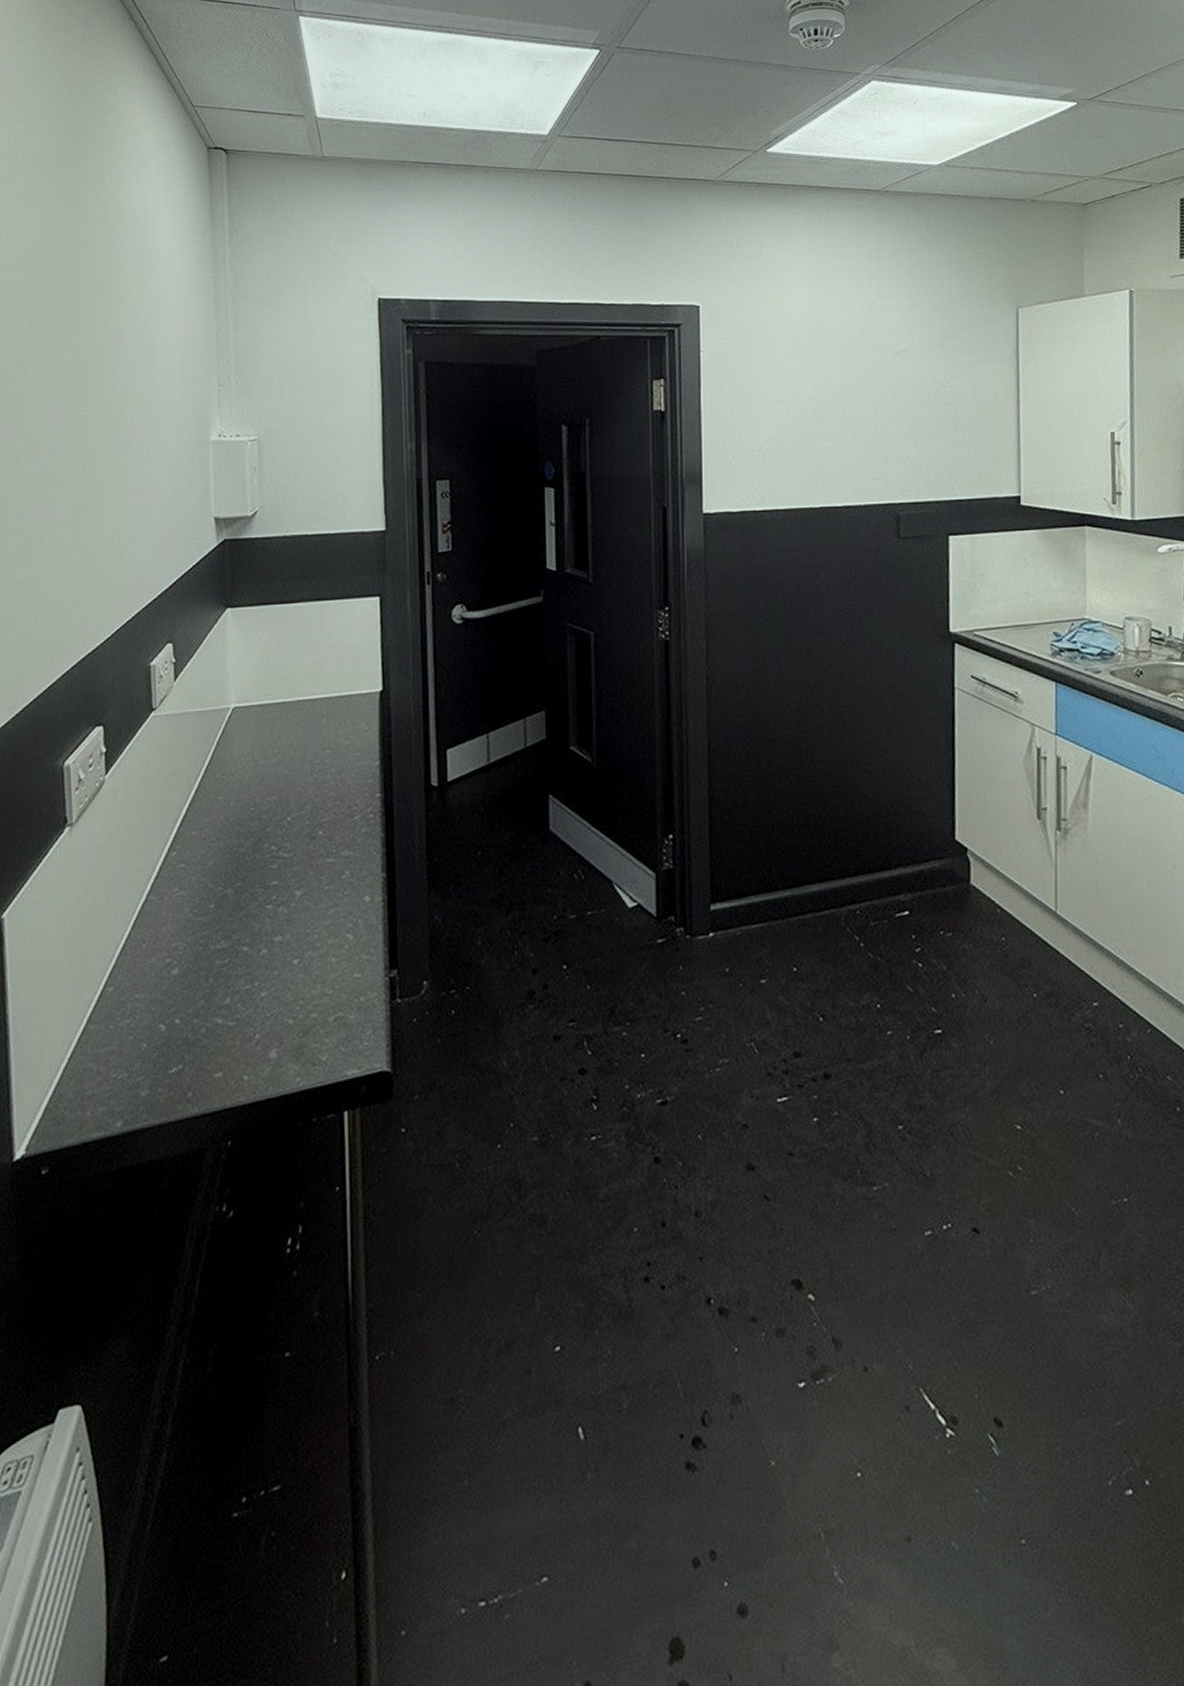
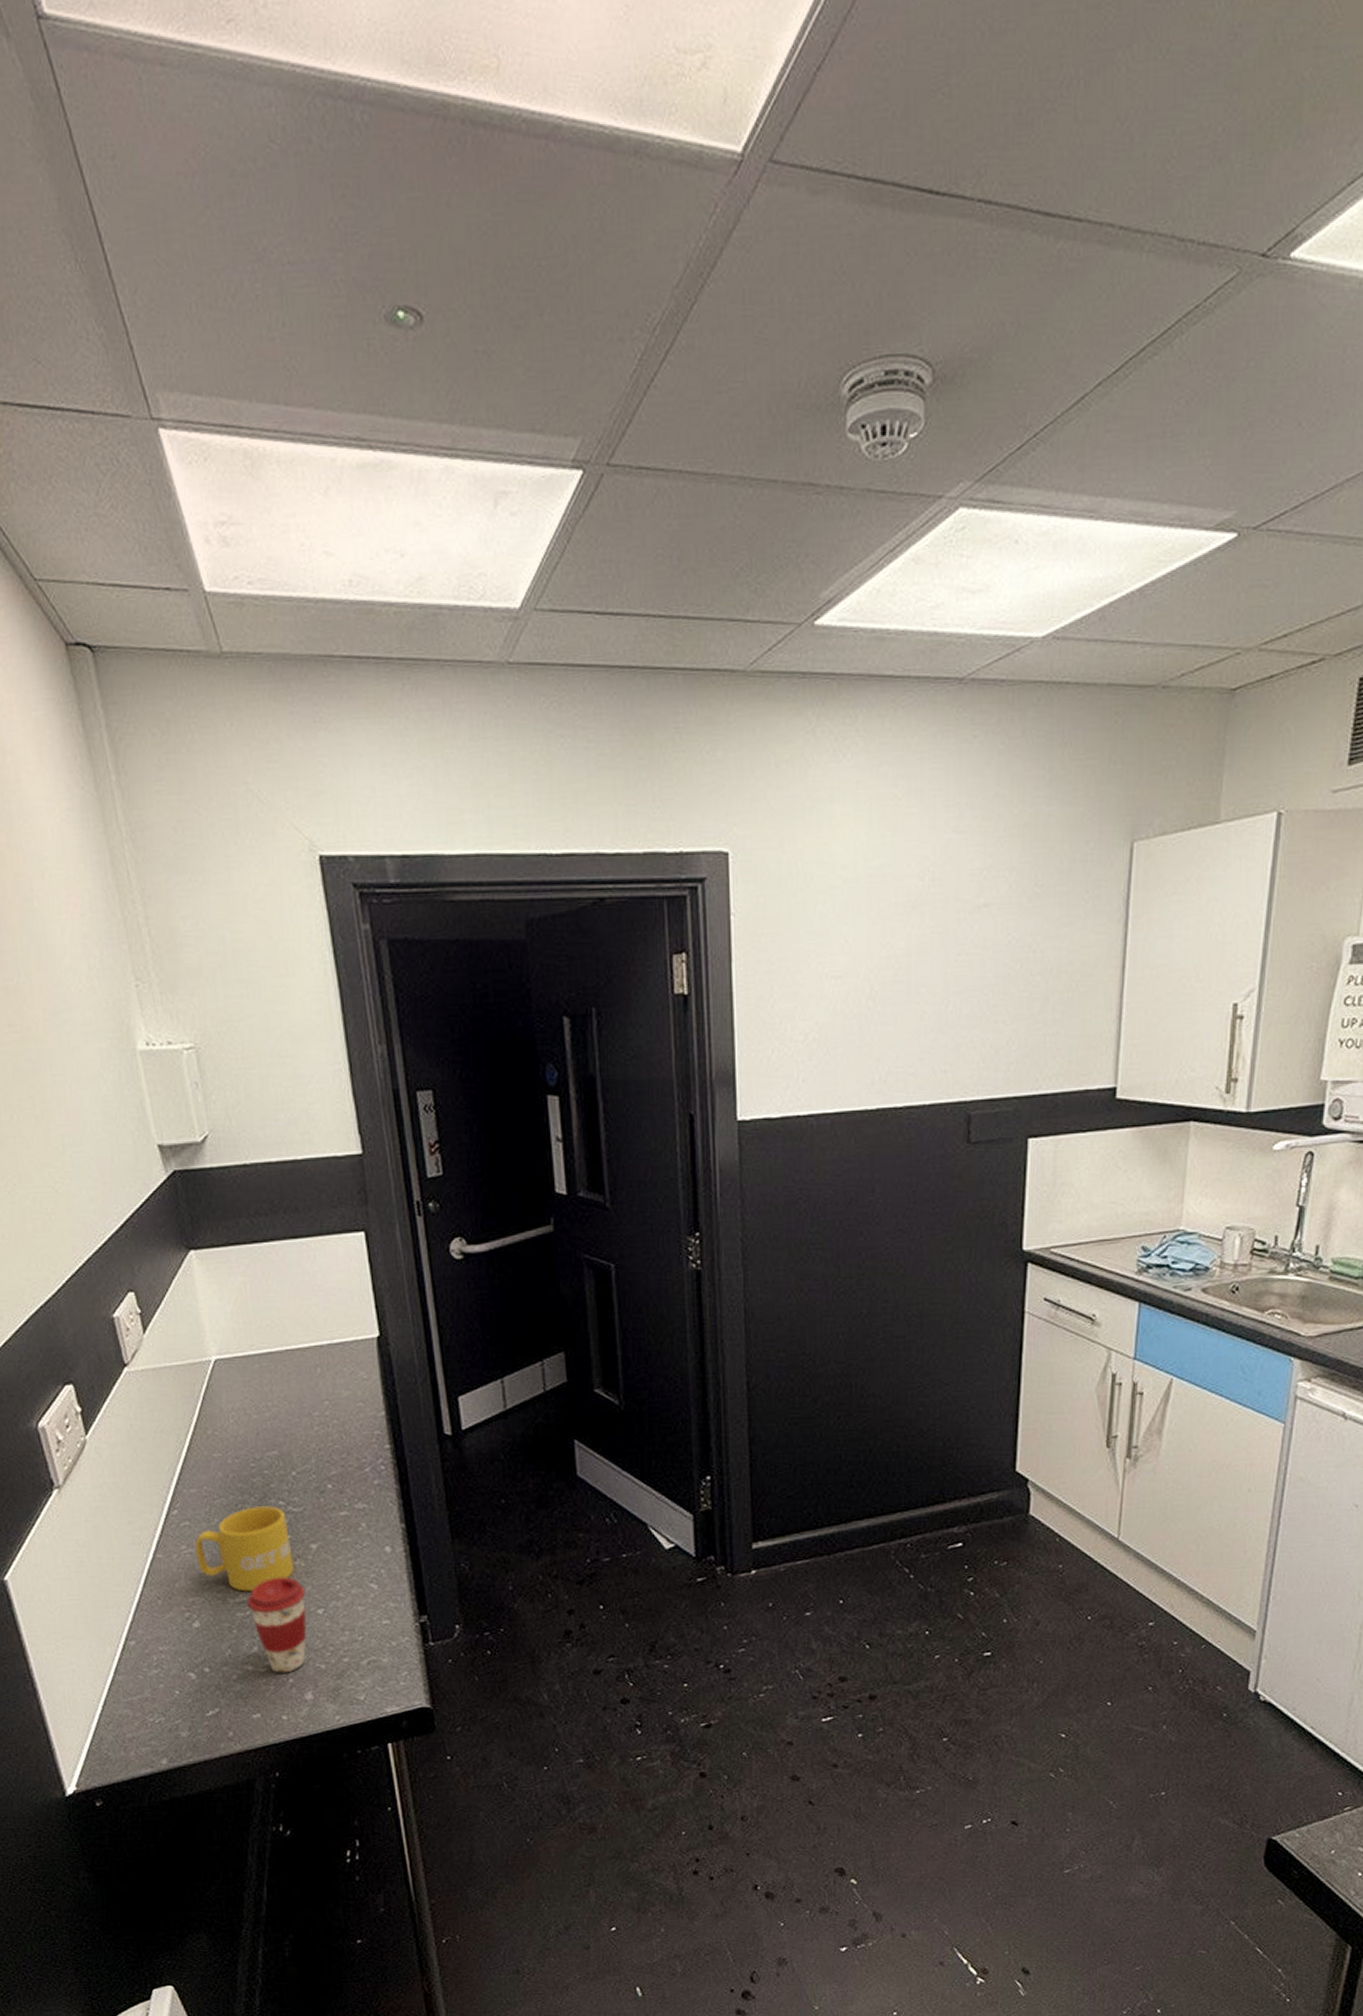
mug: none [186,850,278,938] -> present [194,1506,295,1592]
coffee cup: none [226,924,285,1028] -> present [246,1577,307,1673]

